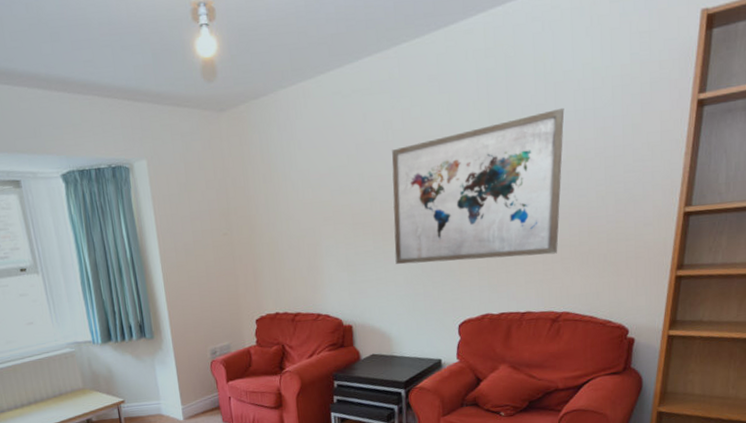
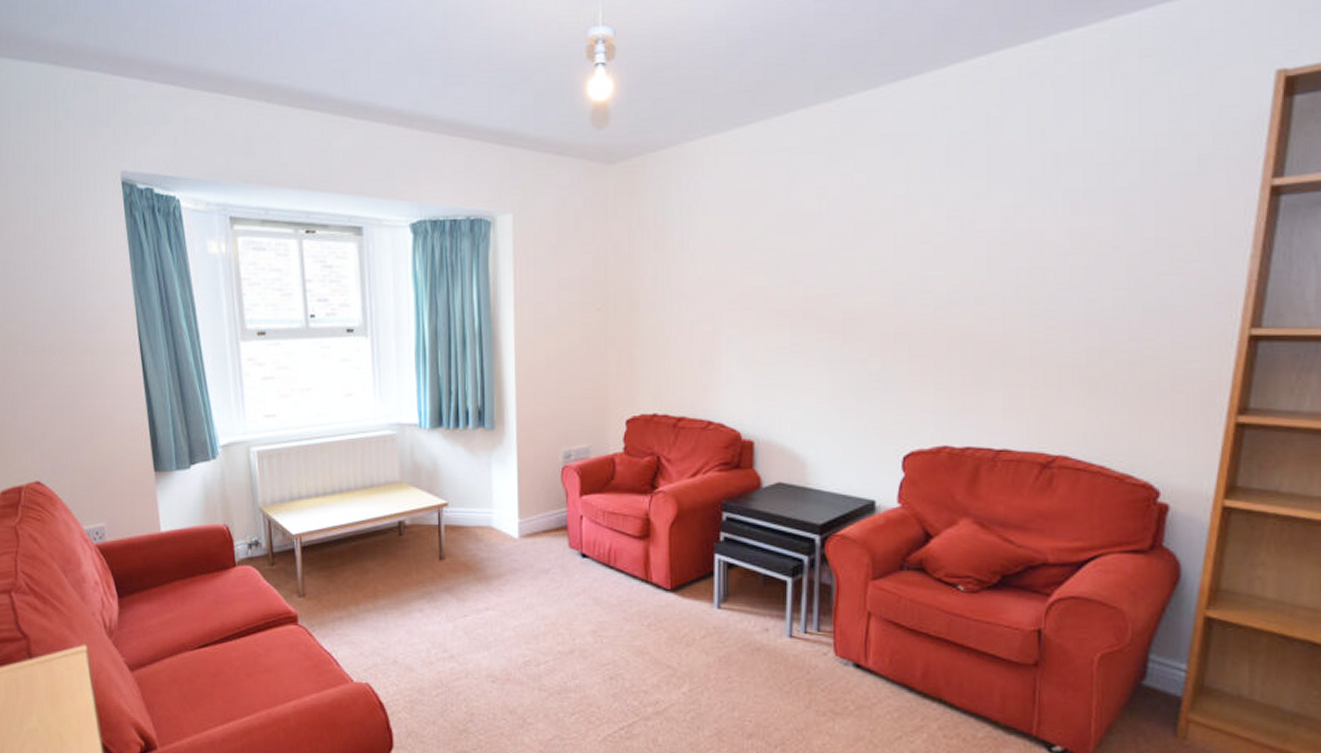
wall art: present [392,107,565,265] -> none [819,185,1070,375]

